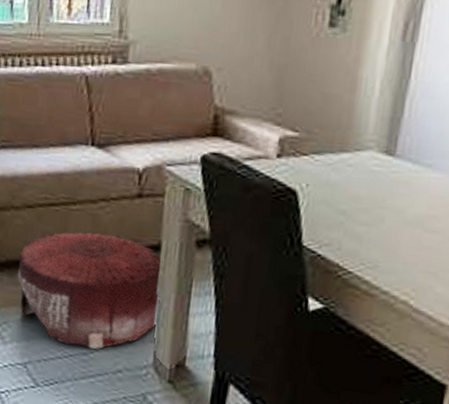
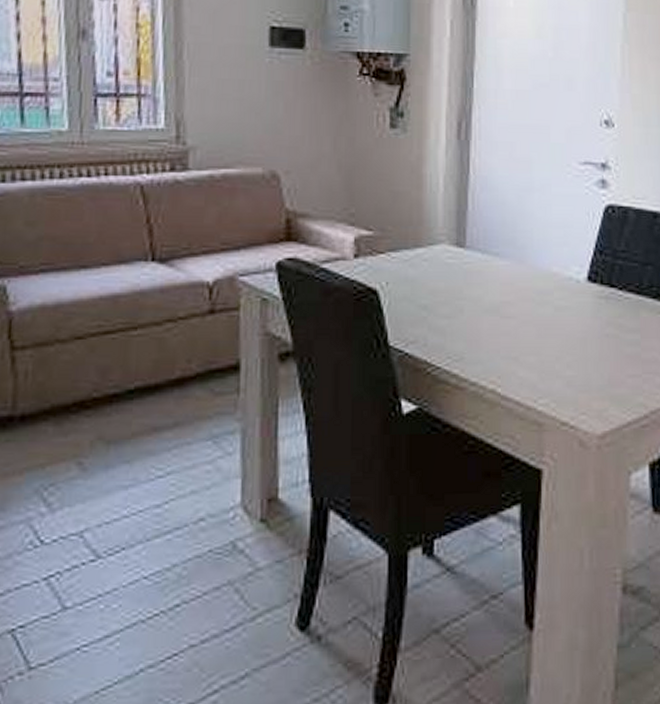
pouf: present [17,232,163,350] -> none [66,359,244,499]

